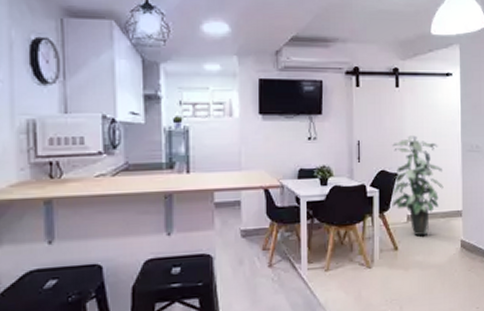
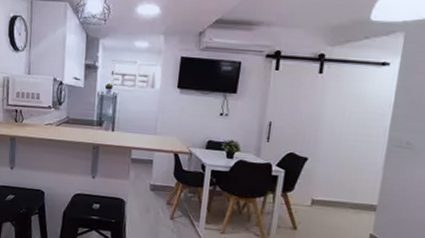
indoor plant: present [392,135,444,237] -> none [296,123,360,223]

